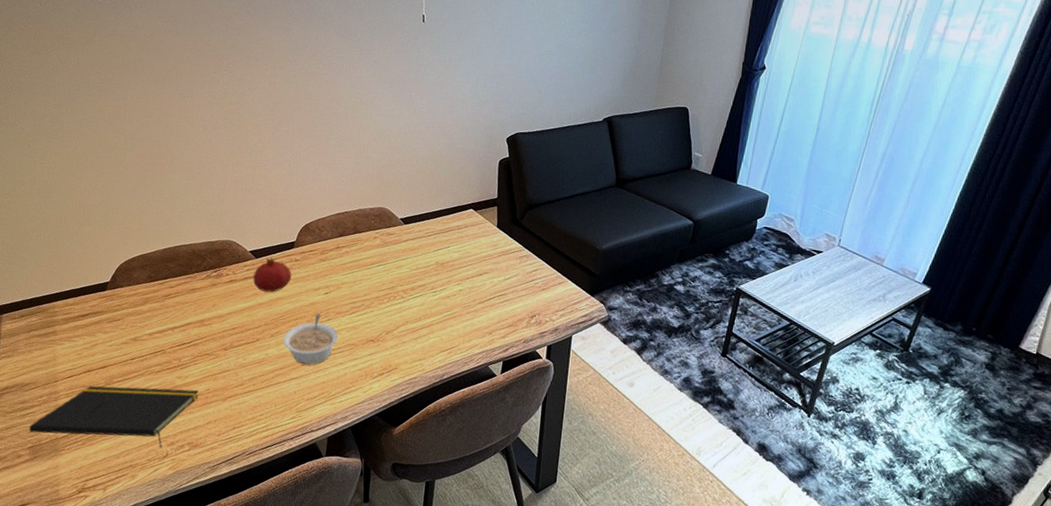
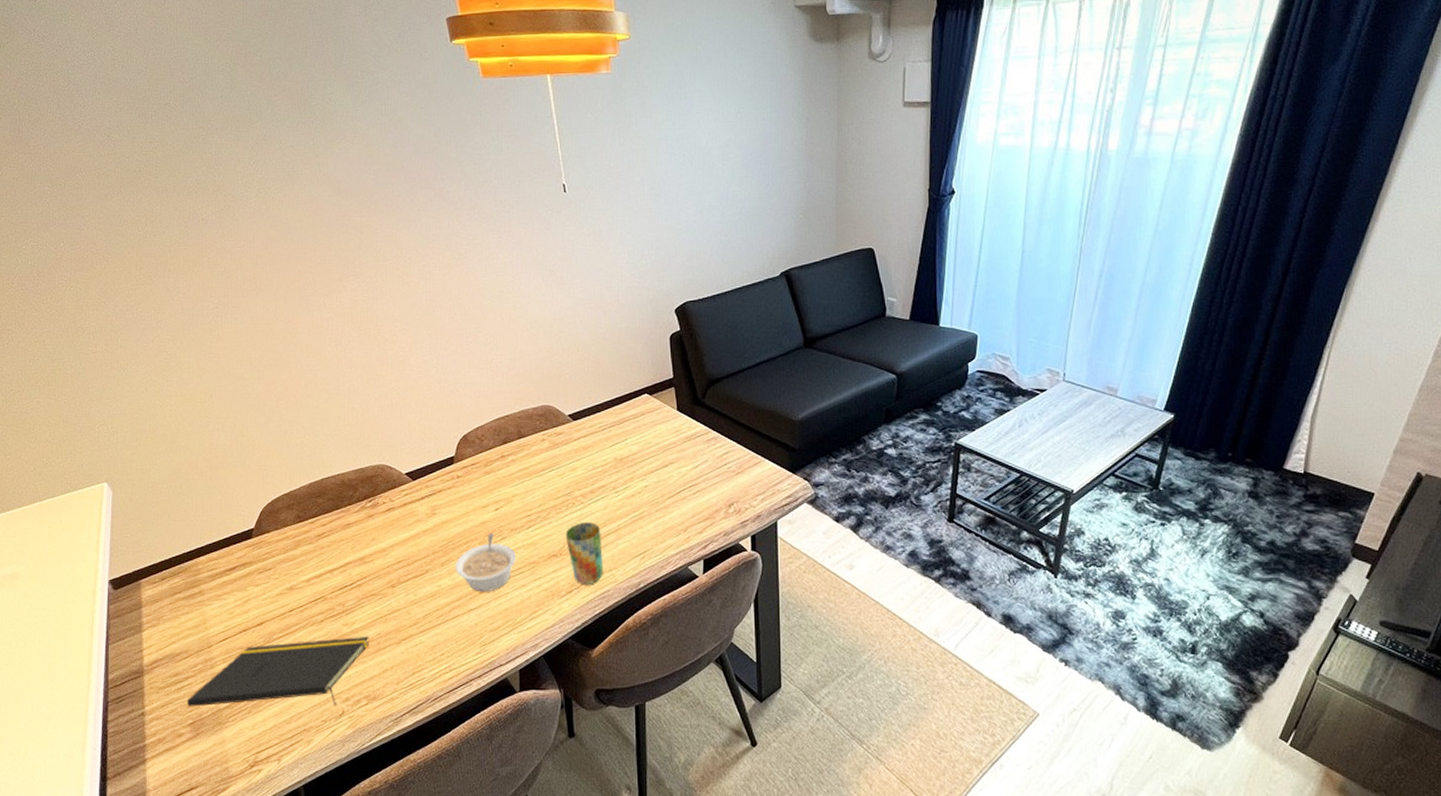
fruit: present [253,256,292,292] -> none [413,476,456,516]
cup: none [383,314,416,370] -> present [565,522,604,584]

